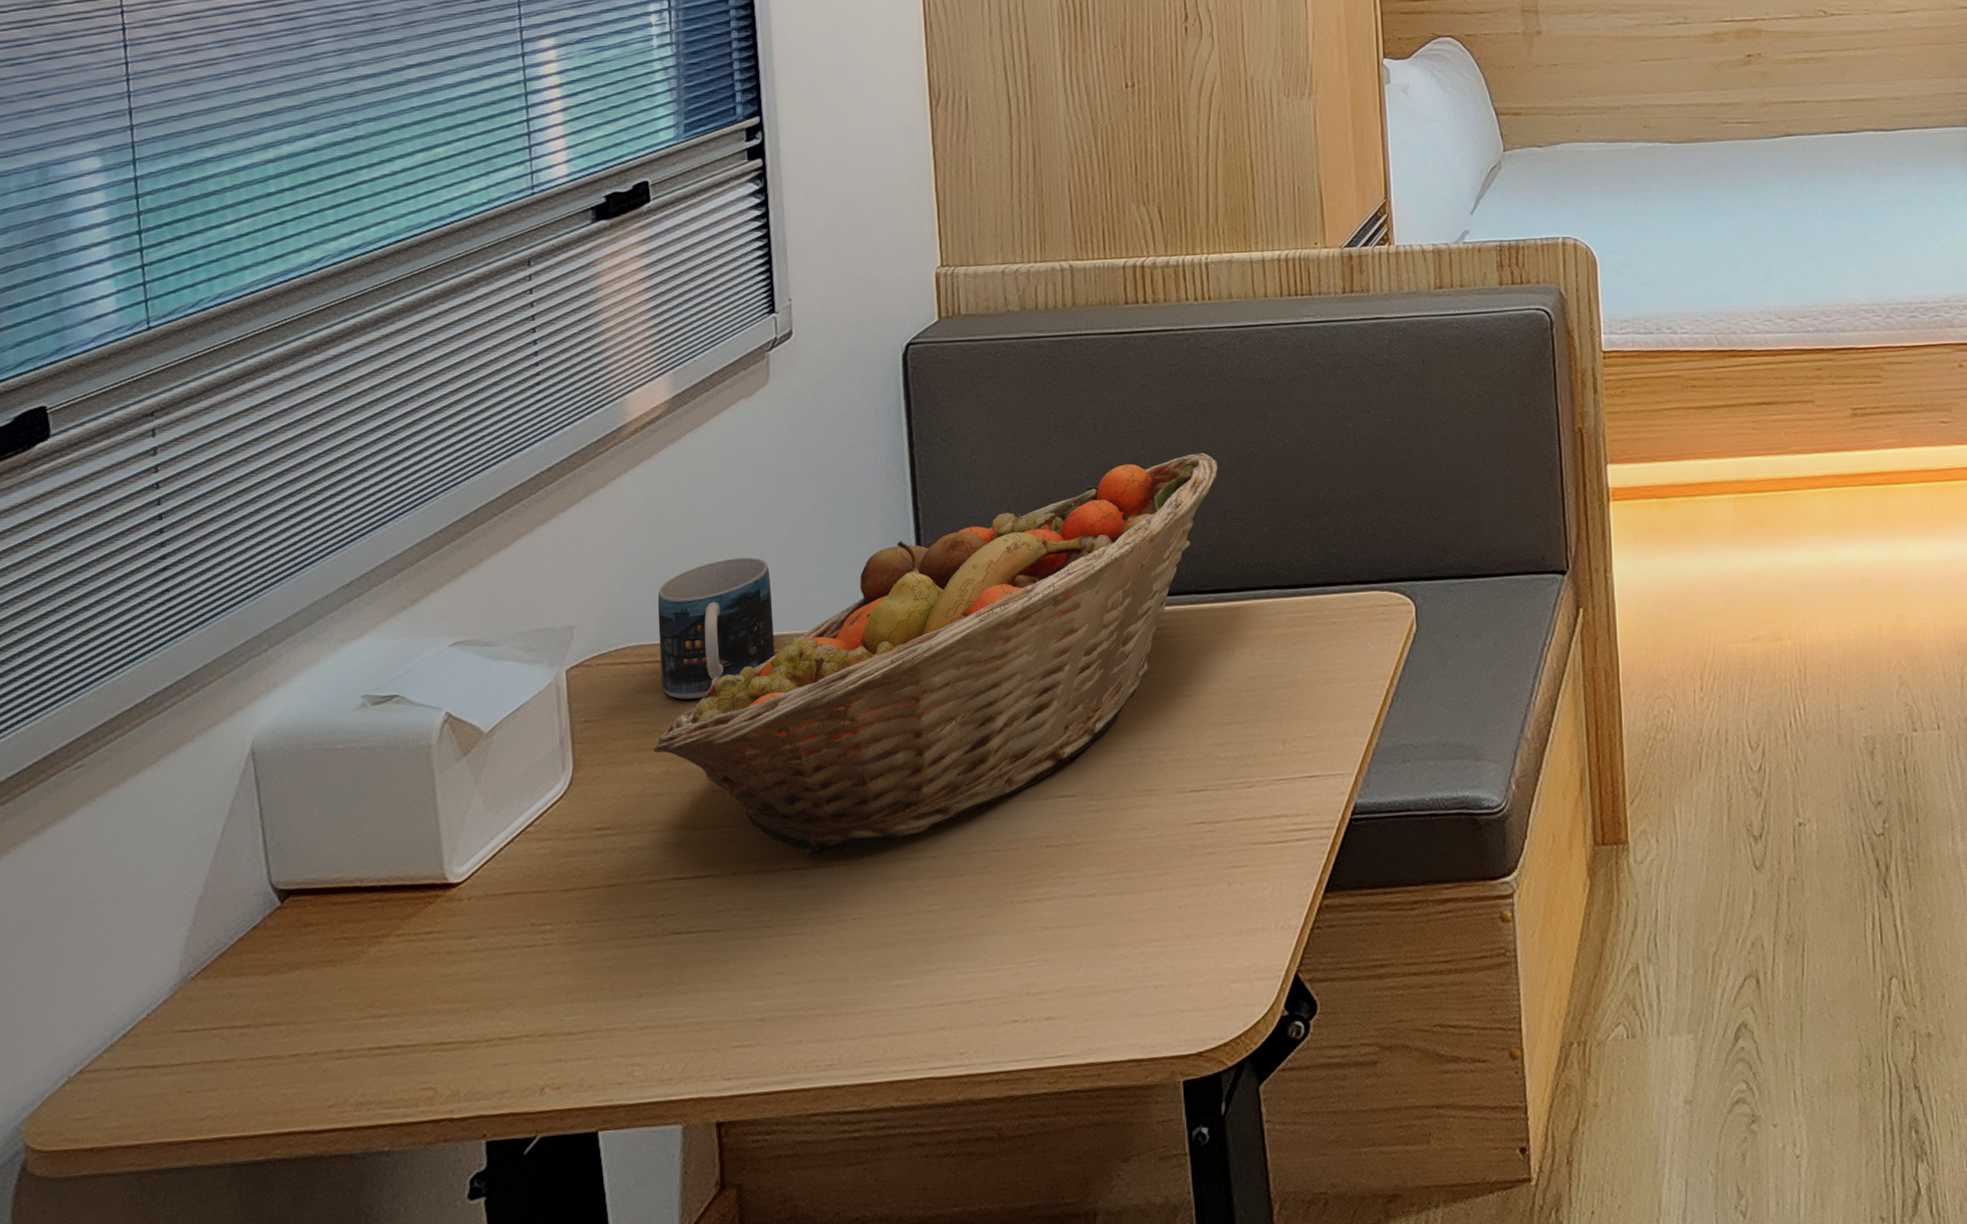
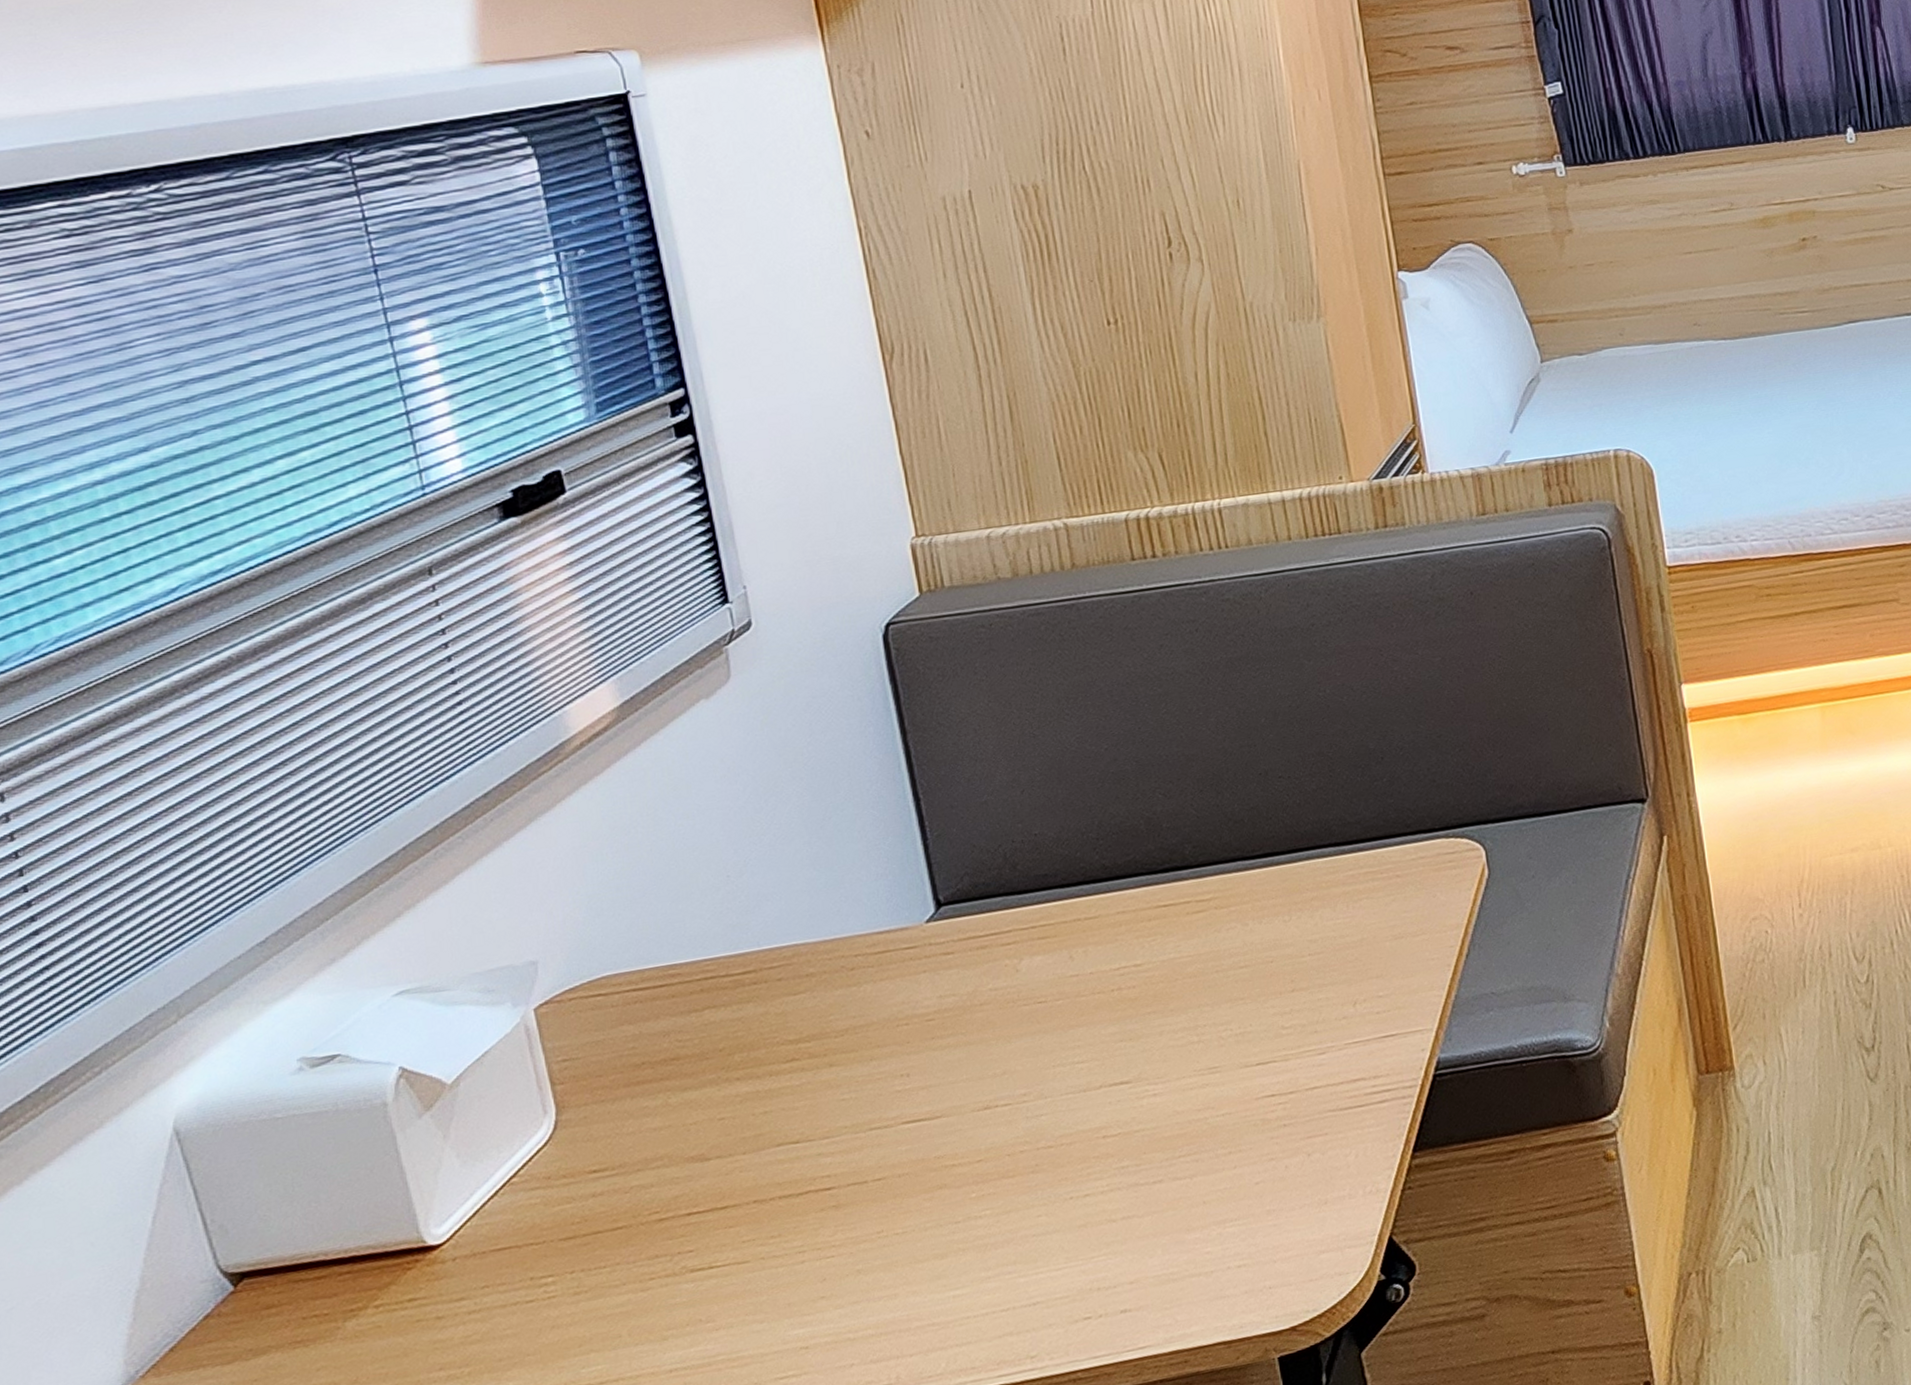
fruit basket: present [653,453,1219,858] -> none [646,711,1255,1177]
mug: present [657,557,775,699] -> none [630,868,774,1026]

